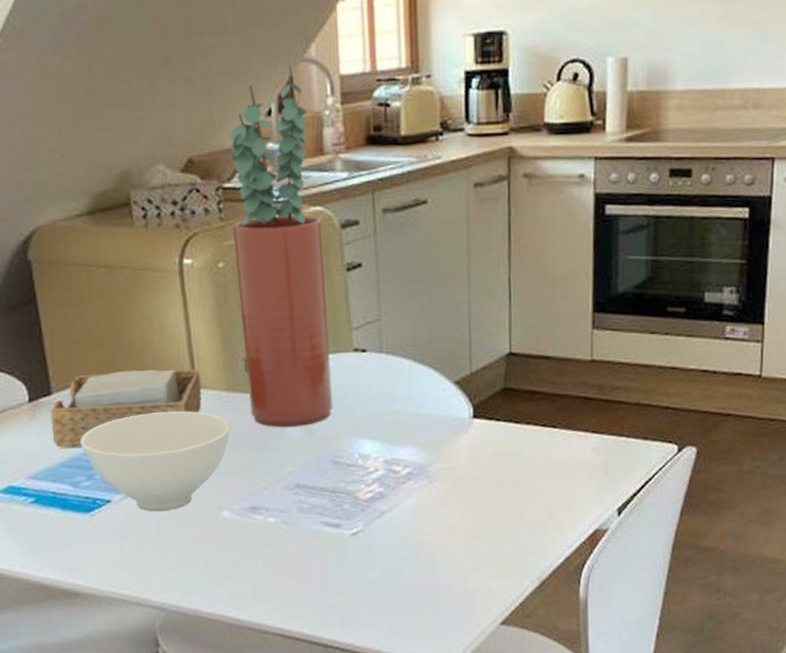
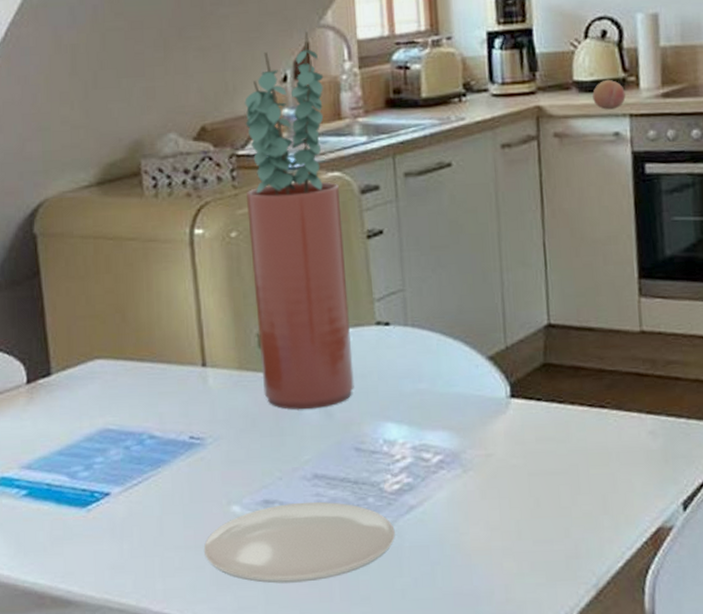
napkin holder: present [50,369,203,448] -> none [49,346,212,434]
bowl: present [80,411,231,512] -> none [79,392,242,506]
plate: none [197,508,368,578] -> present [203,501,395,584]
fruit: none [561,122,592,152] -> present [592,79,626,110]

